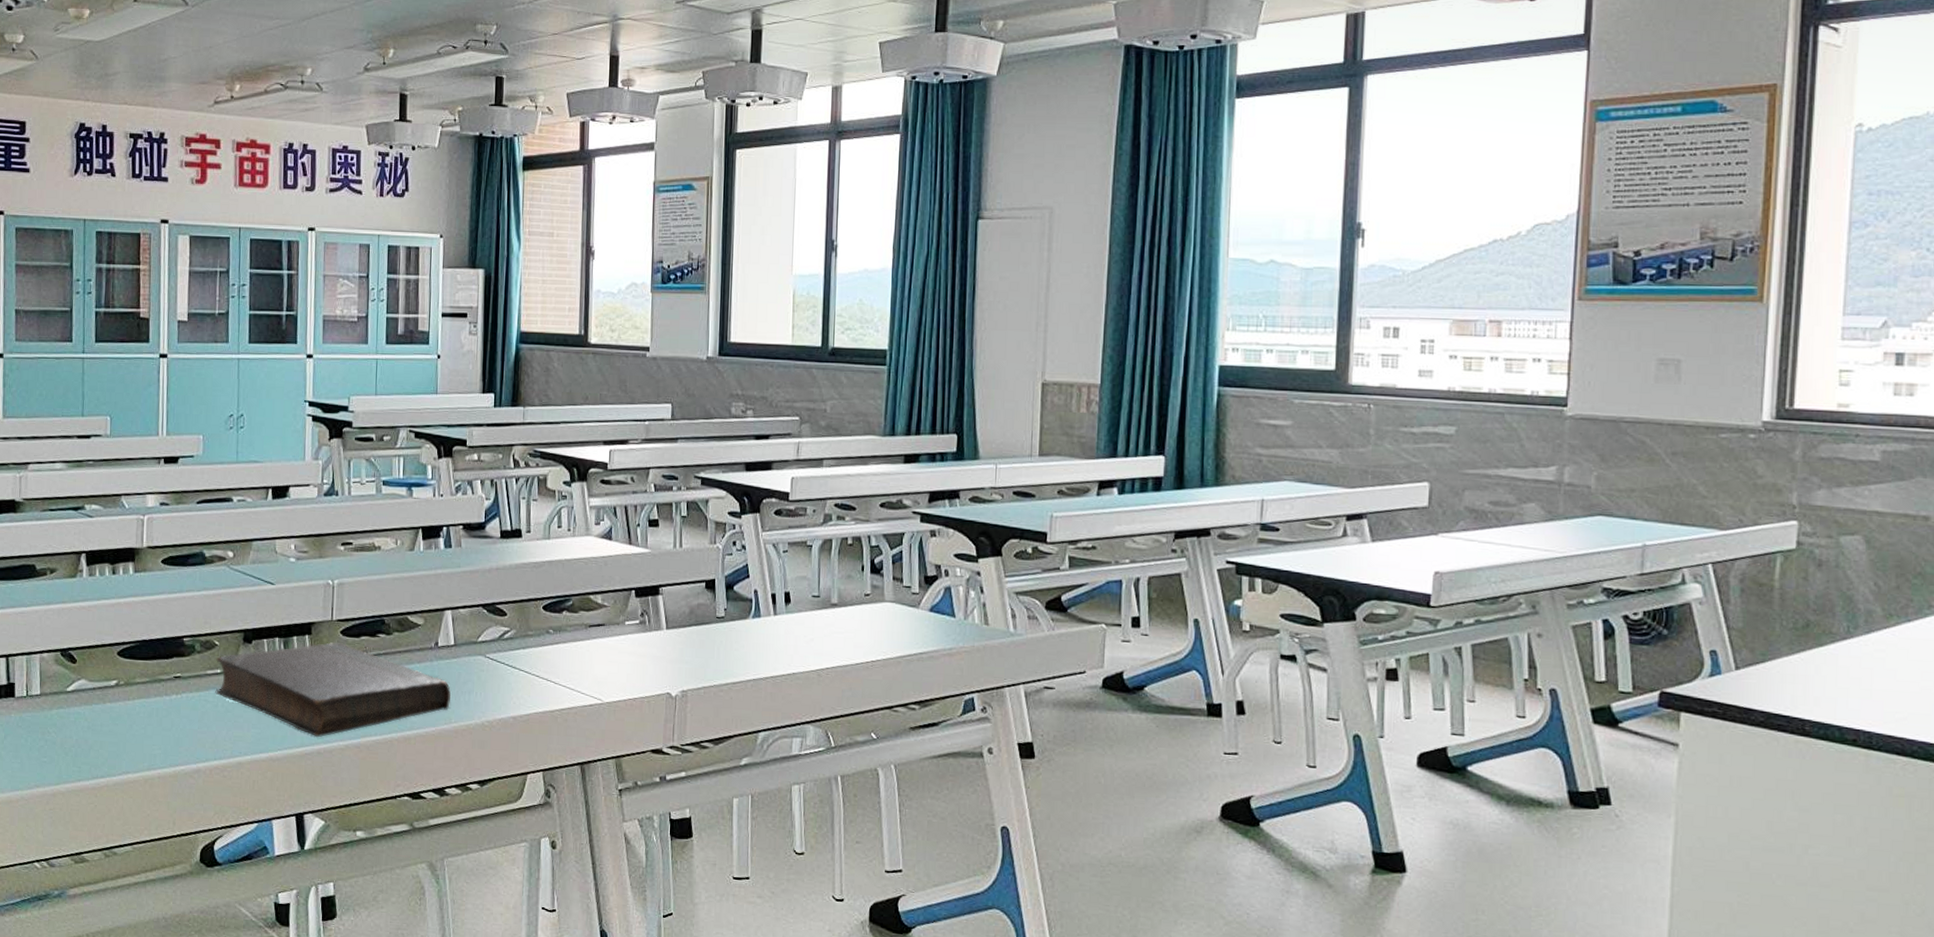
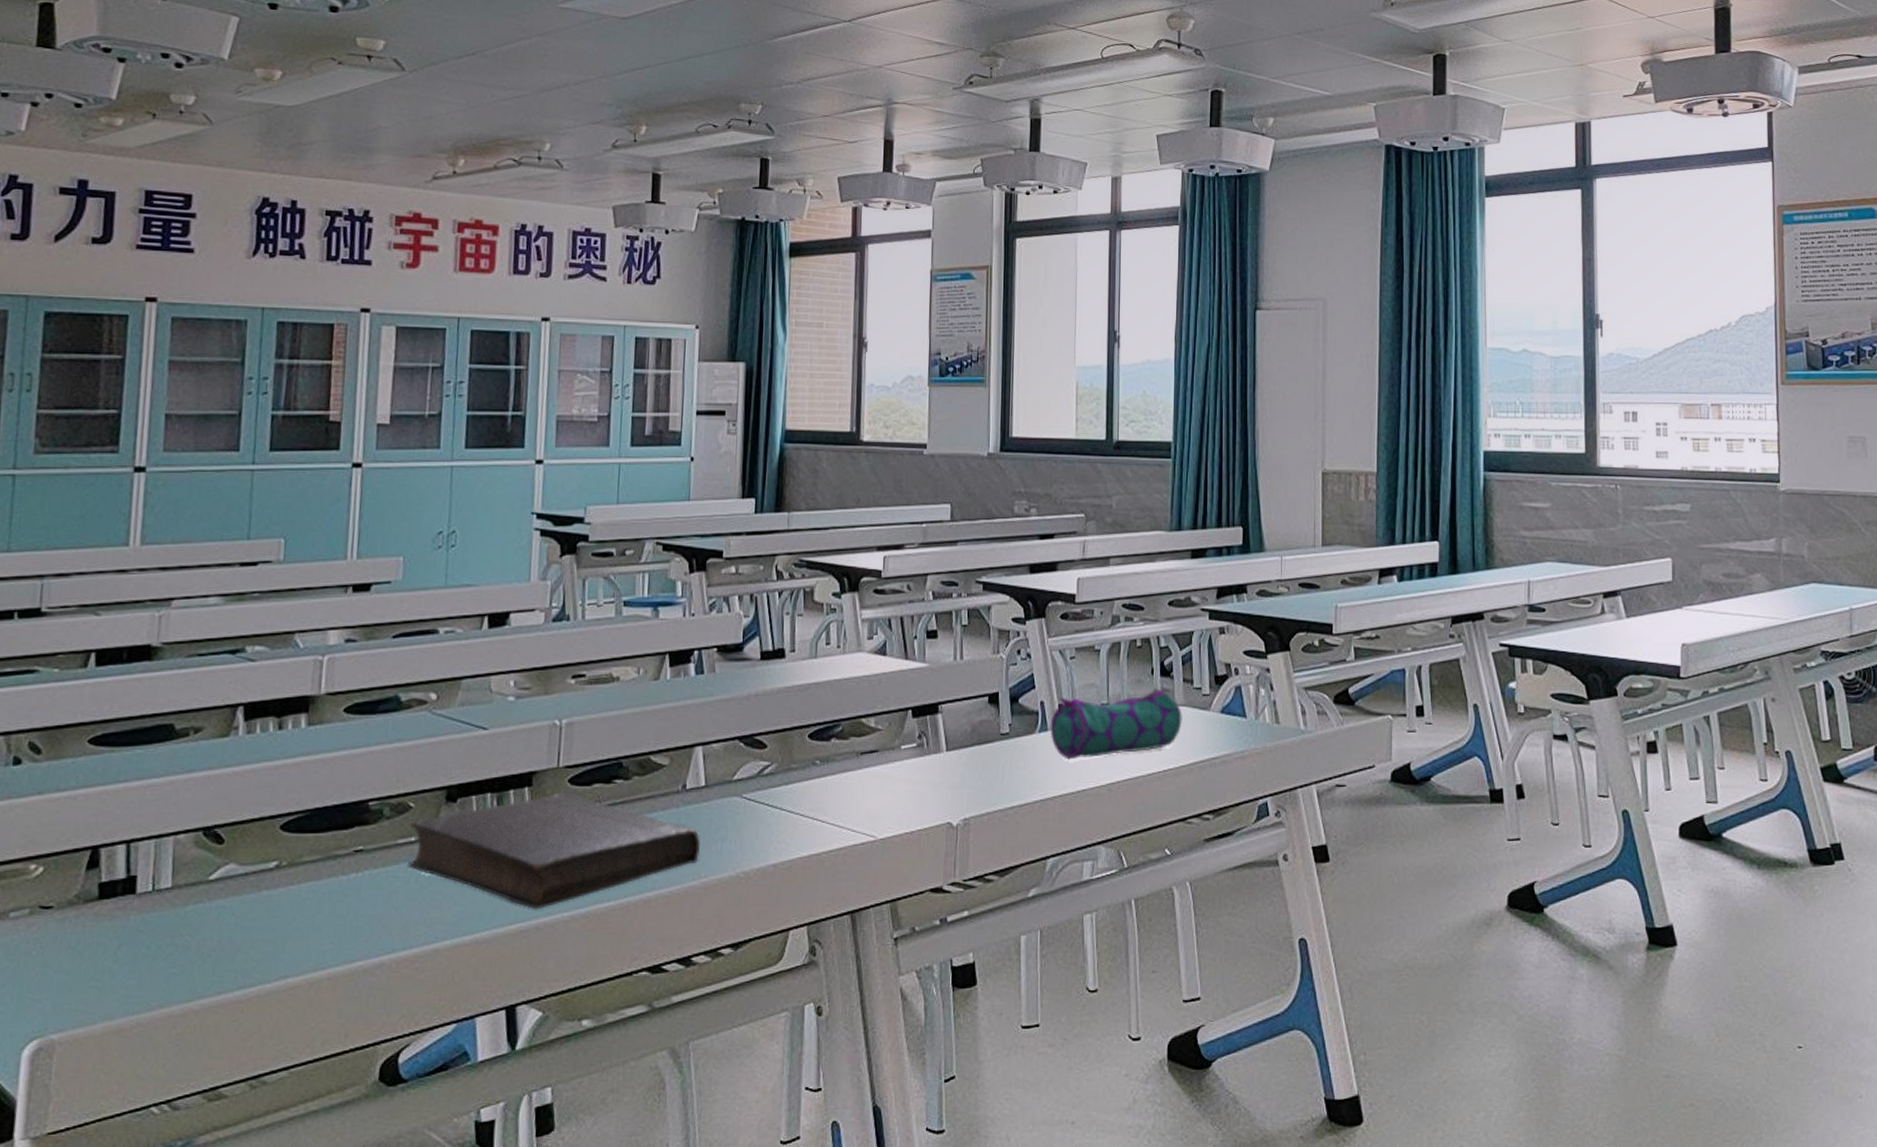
pencil case: none [763,584,891,645] -> present [1050,688,1182,760]

